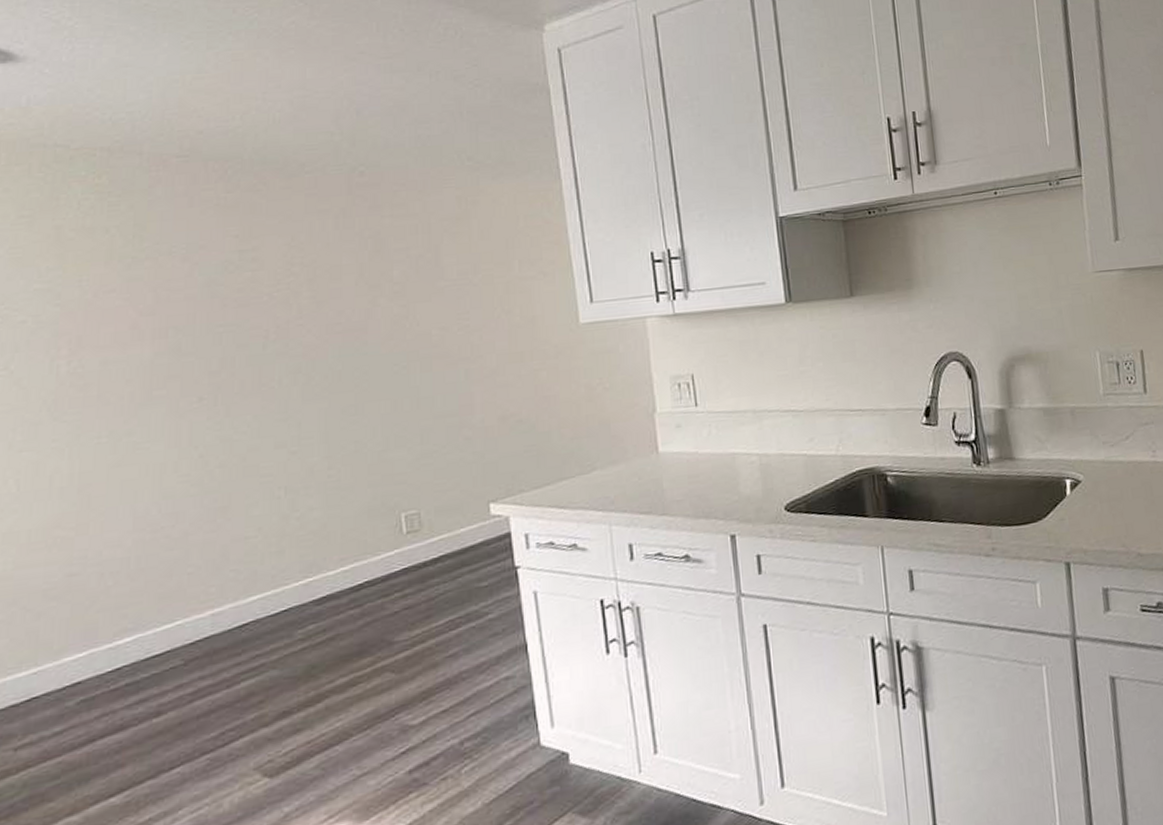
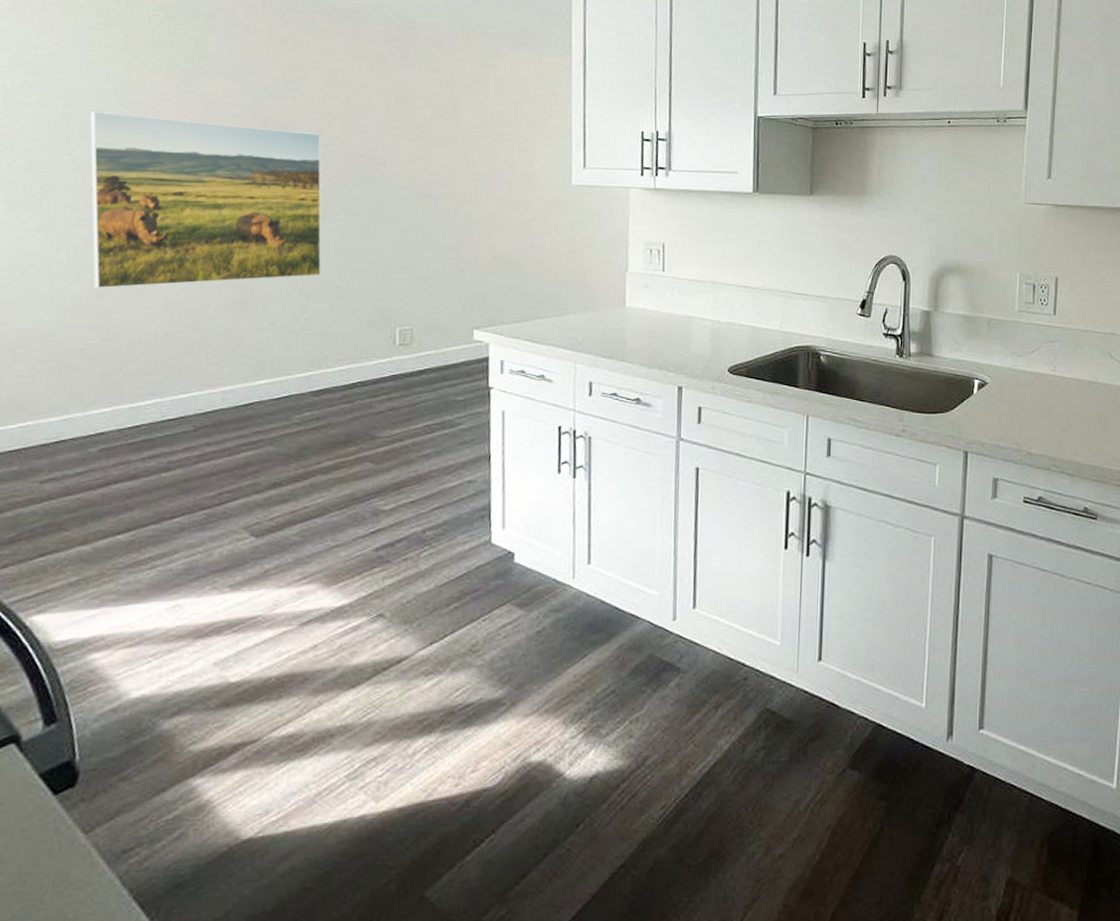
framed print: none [24,305,307,518] -> present [90,111,322,289]

